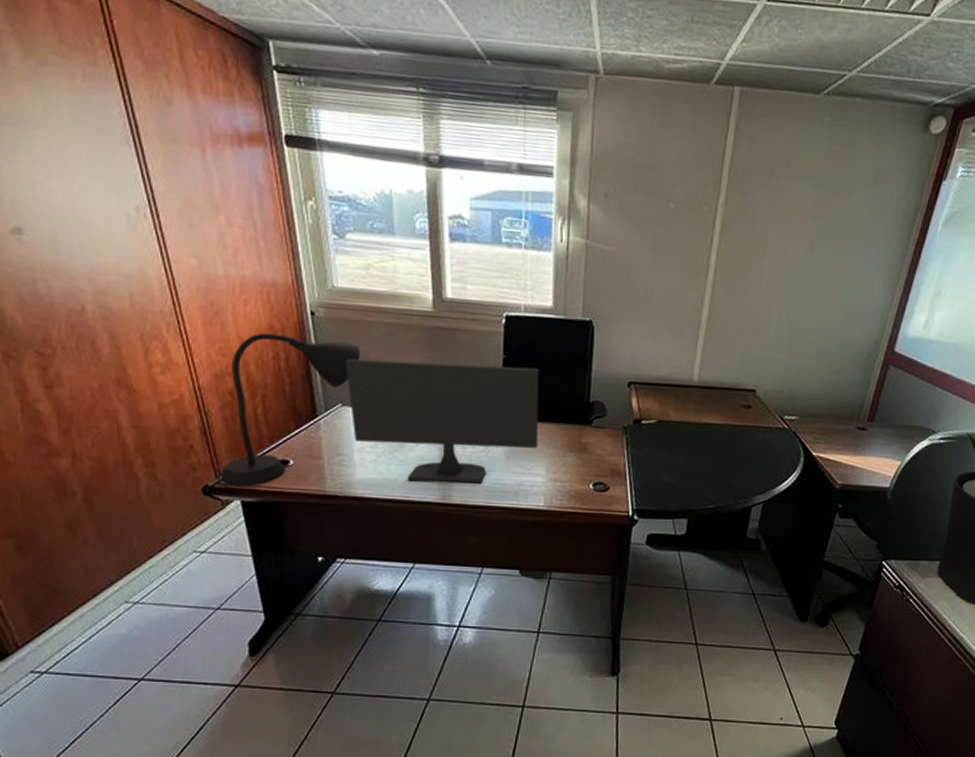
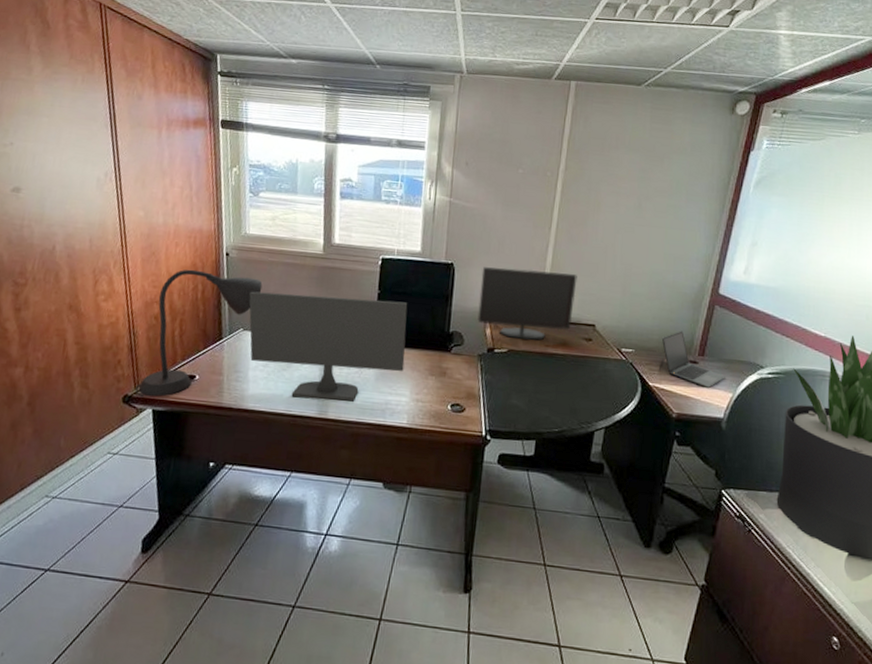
monitor: none [621,324,737,410] -> present [477,266,577,341]
laptop: none [828,394,896,457] -> present [661,331,727,389]

